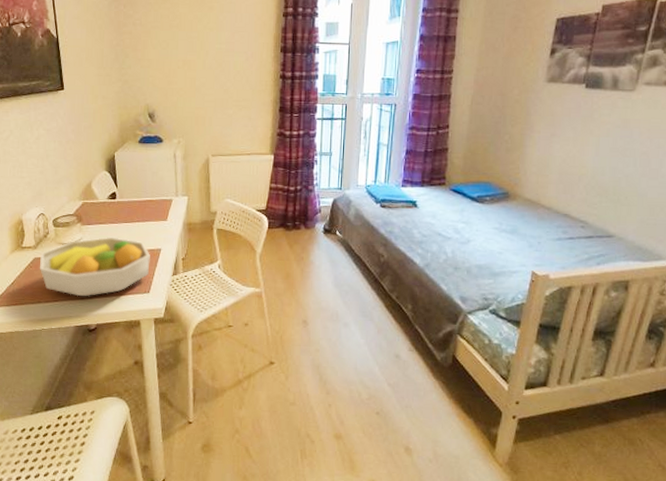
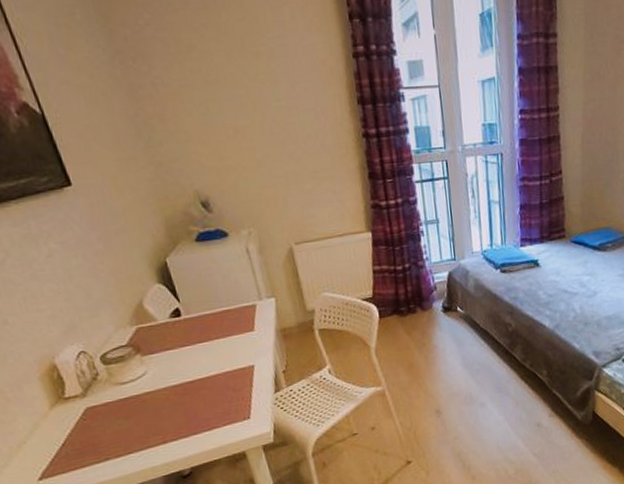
fruit bowl: present [40,236,150,297] -> none [93,361,245,443]

